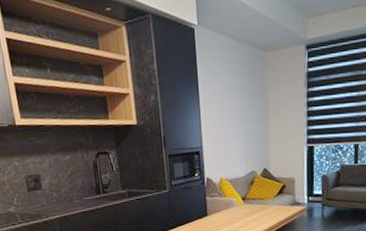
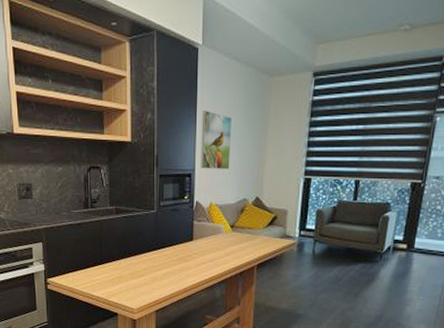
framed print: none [204,88,236,146] -> present [200,109,232,169]

